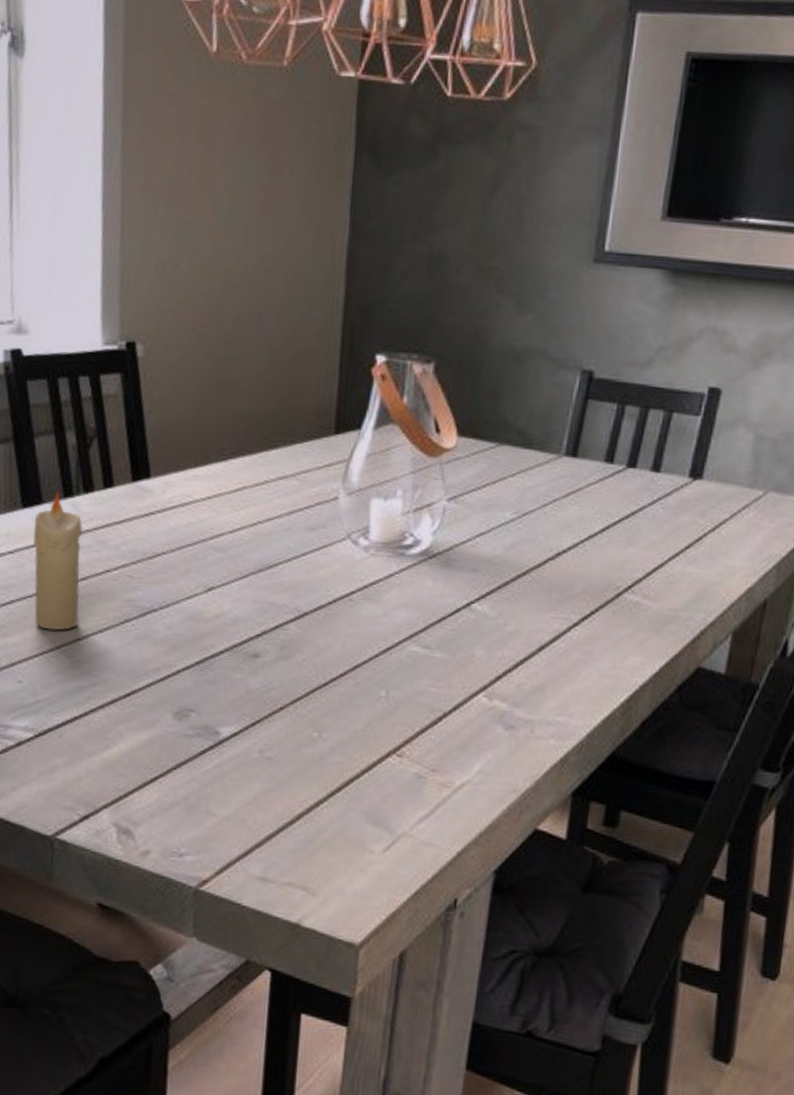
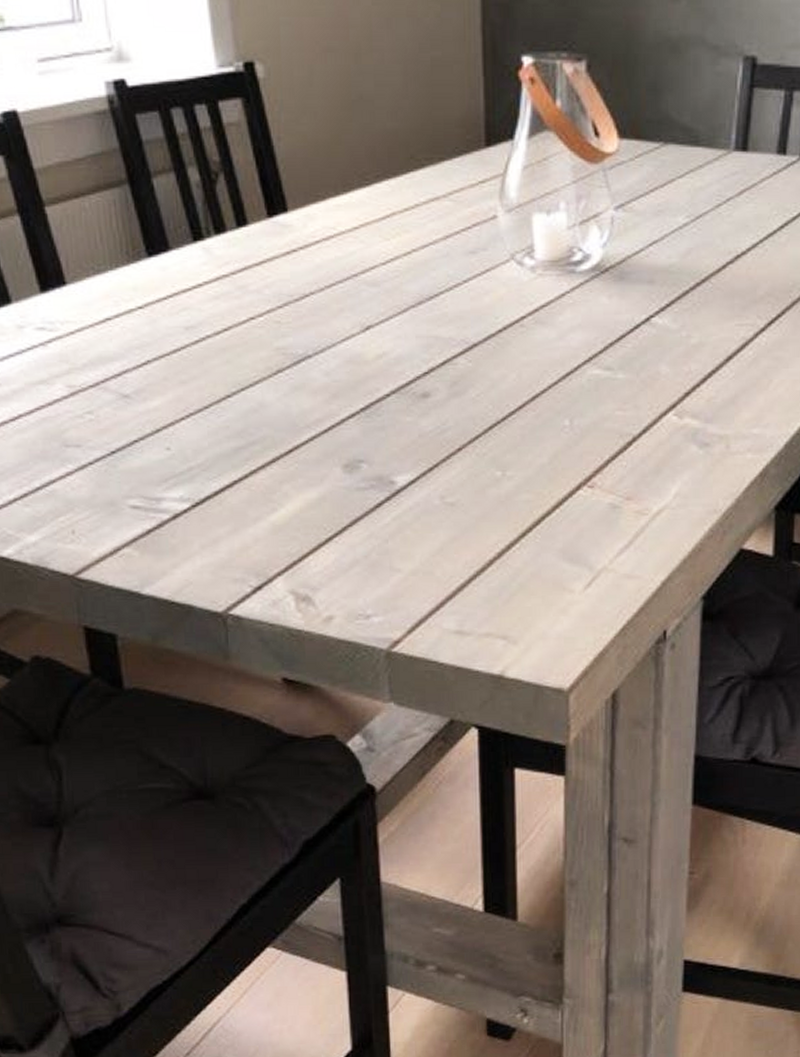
candle: present [33,491,83,631] -> none [163,235,227,389]

